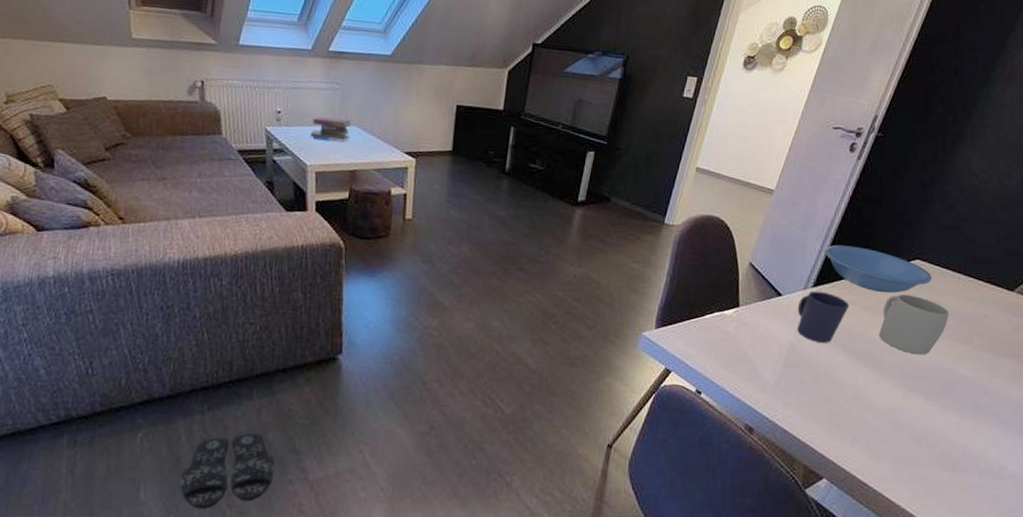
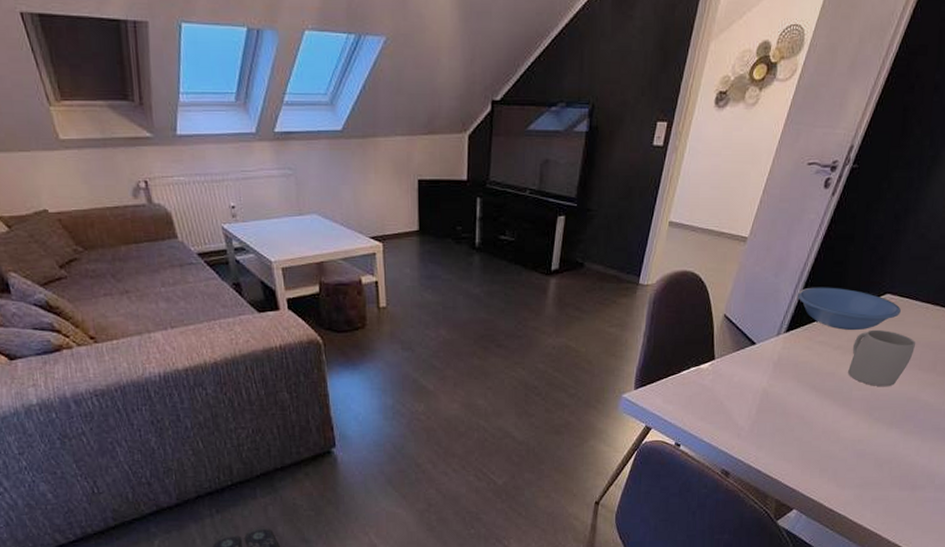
books: present [310,117,351,143] -> none [269,208,311,234]
mug: present [797,290,850,343] -> none [770,336,821,386]

